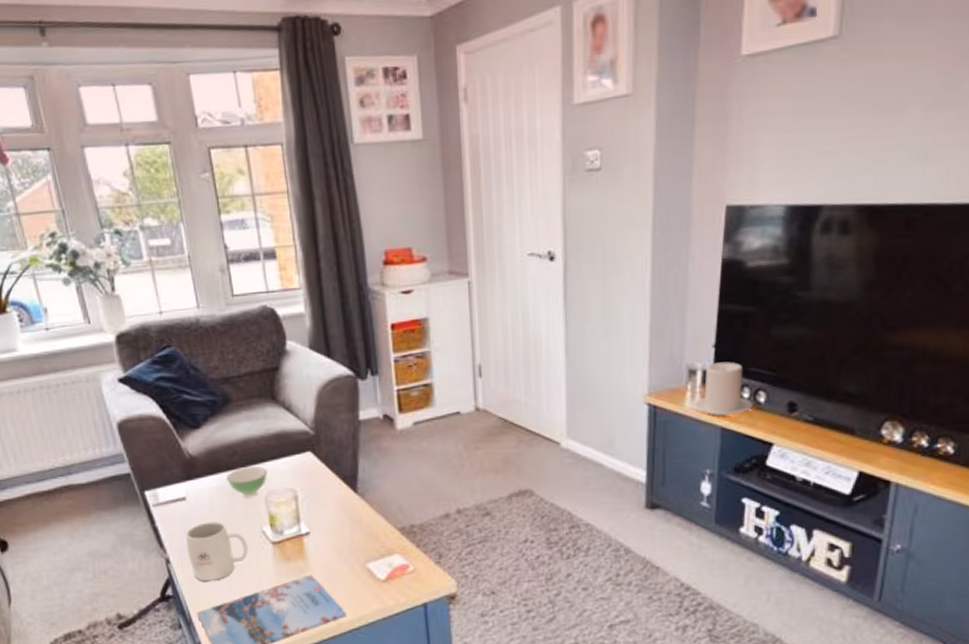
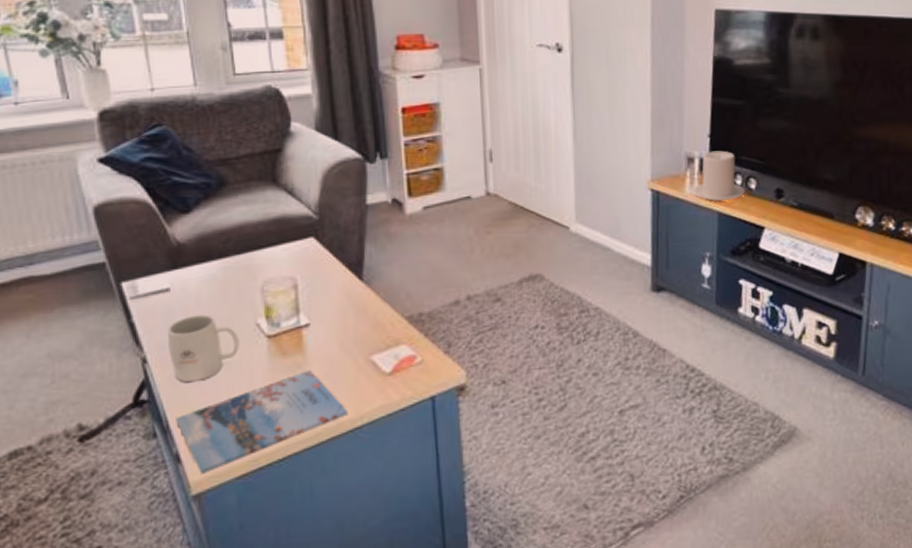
bowl: present [227,466,267,498] -> none [218,253,265,288]

